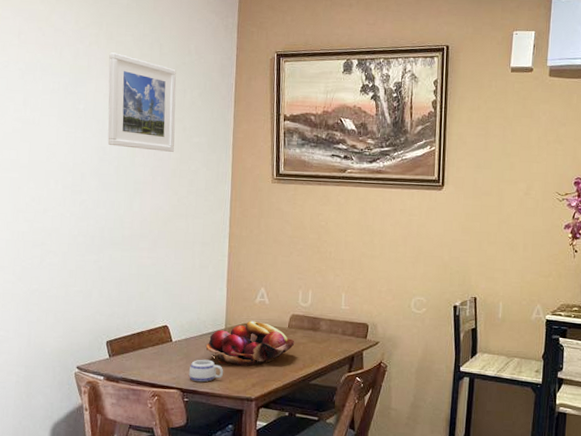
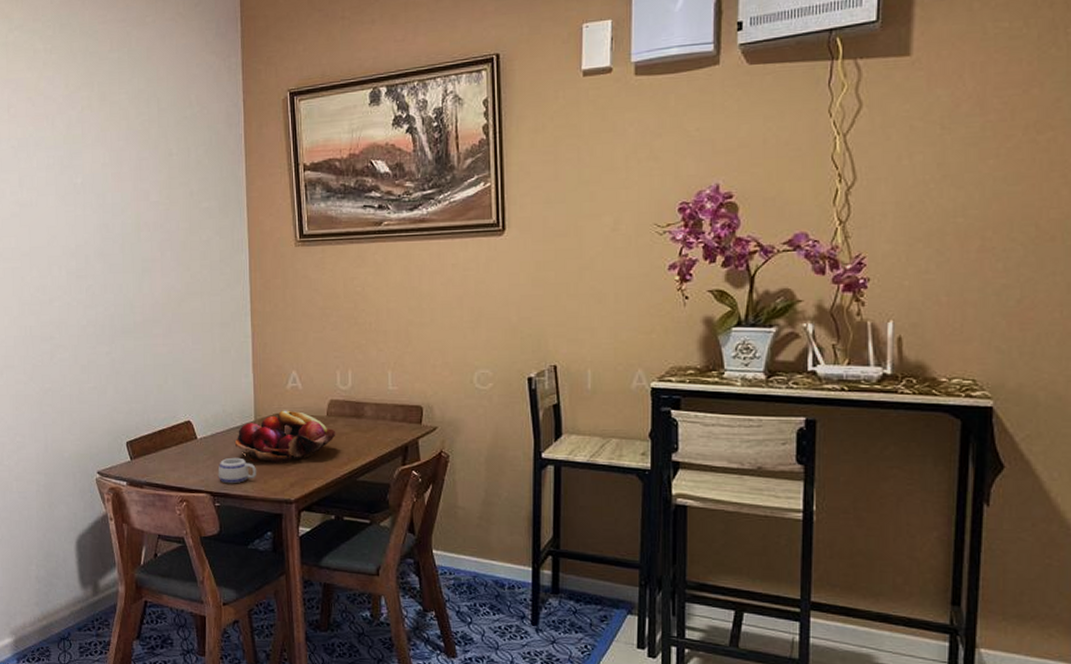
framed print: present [107,52,176,152] -> none [104,115,183,222]

